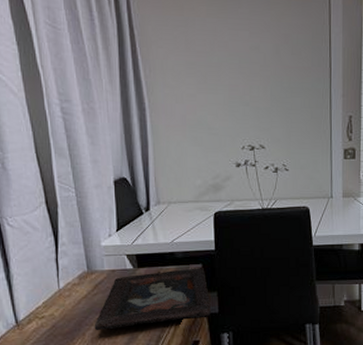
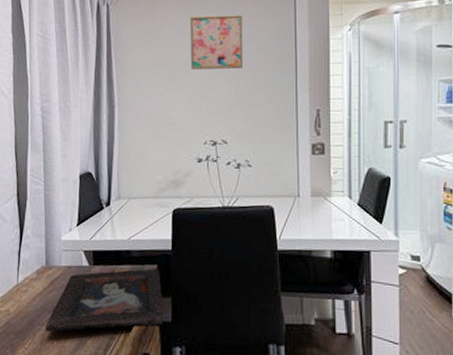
wall art: none [221,12,278,73] -> present [189,15,243,70]

